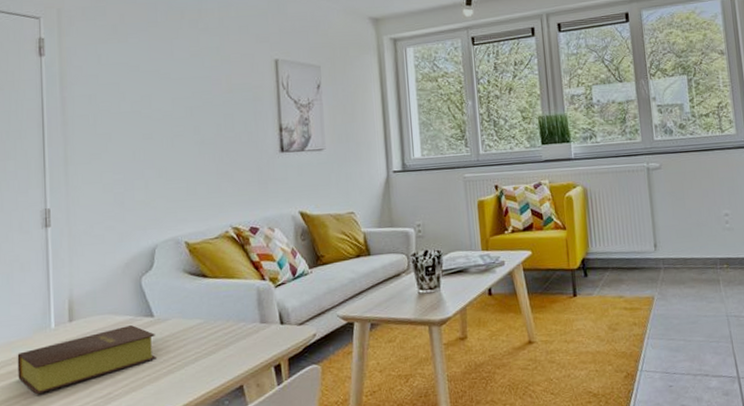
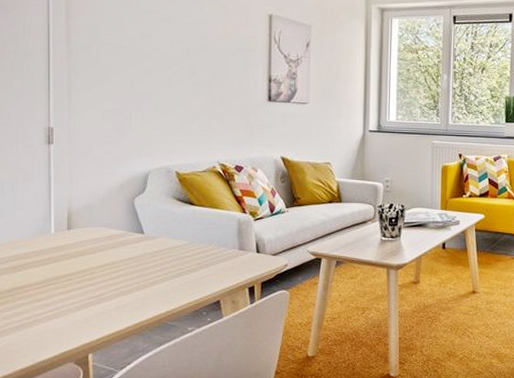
bible: present [17,324,156,394] -> none [20,238,145,288]

